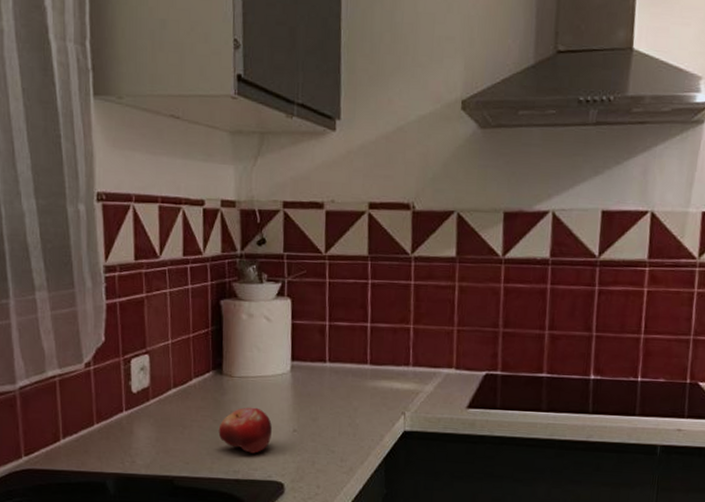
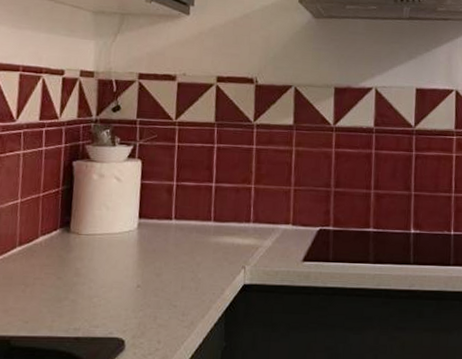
fruit: present [218,407,272,454] -> none [61,264,116,310]

